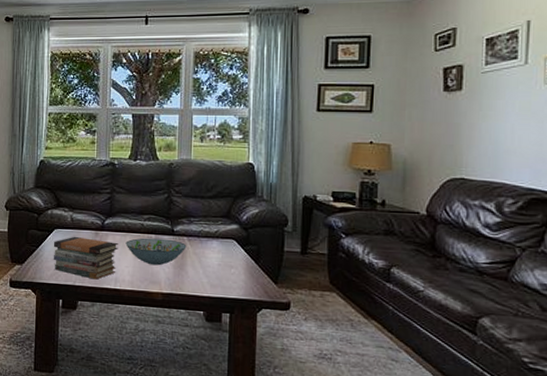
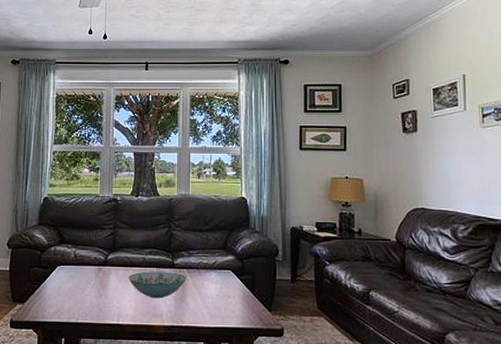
book stack: present [53,236,118,280] -> none [55,272,121,316]

